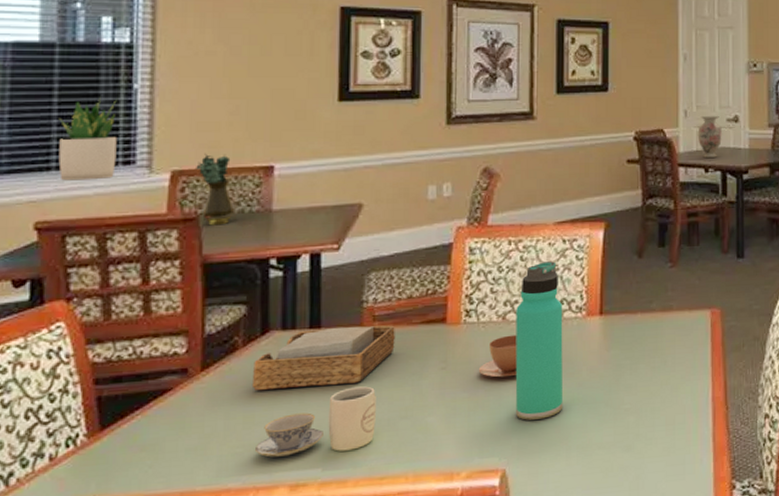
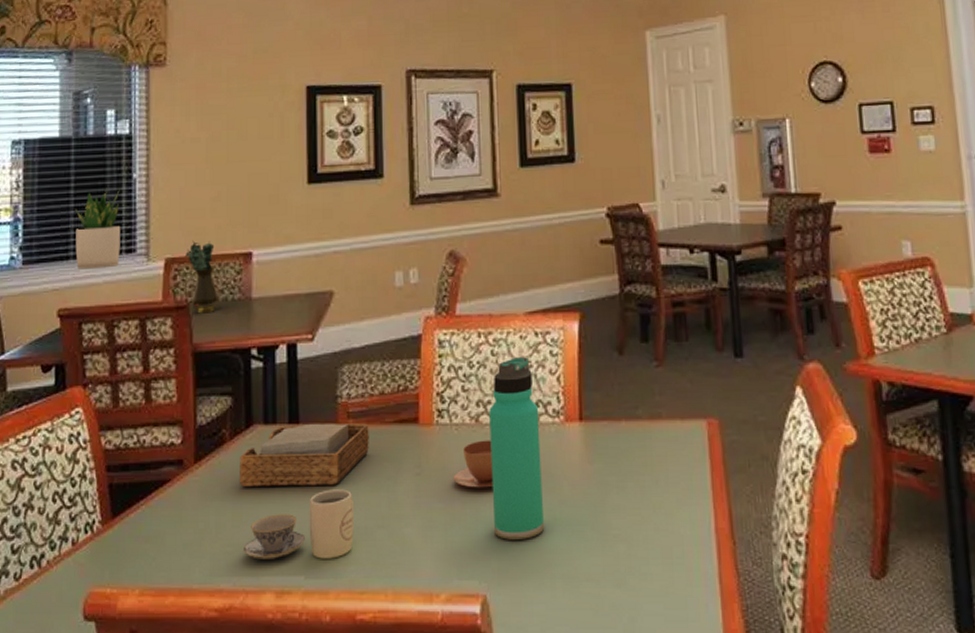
vase: present [697,115,723,158] -> none [678,185,708,236]

